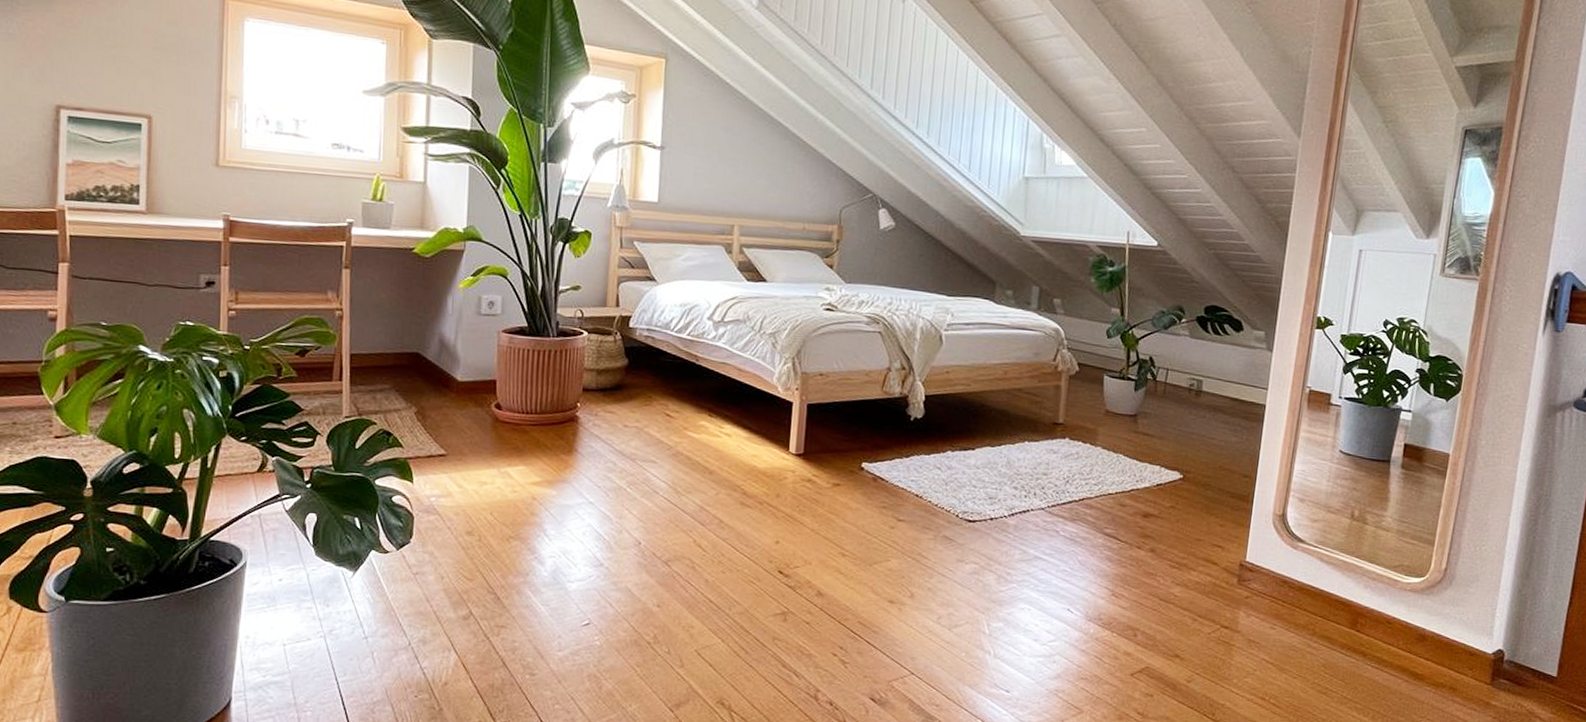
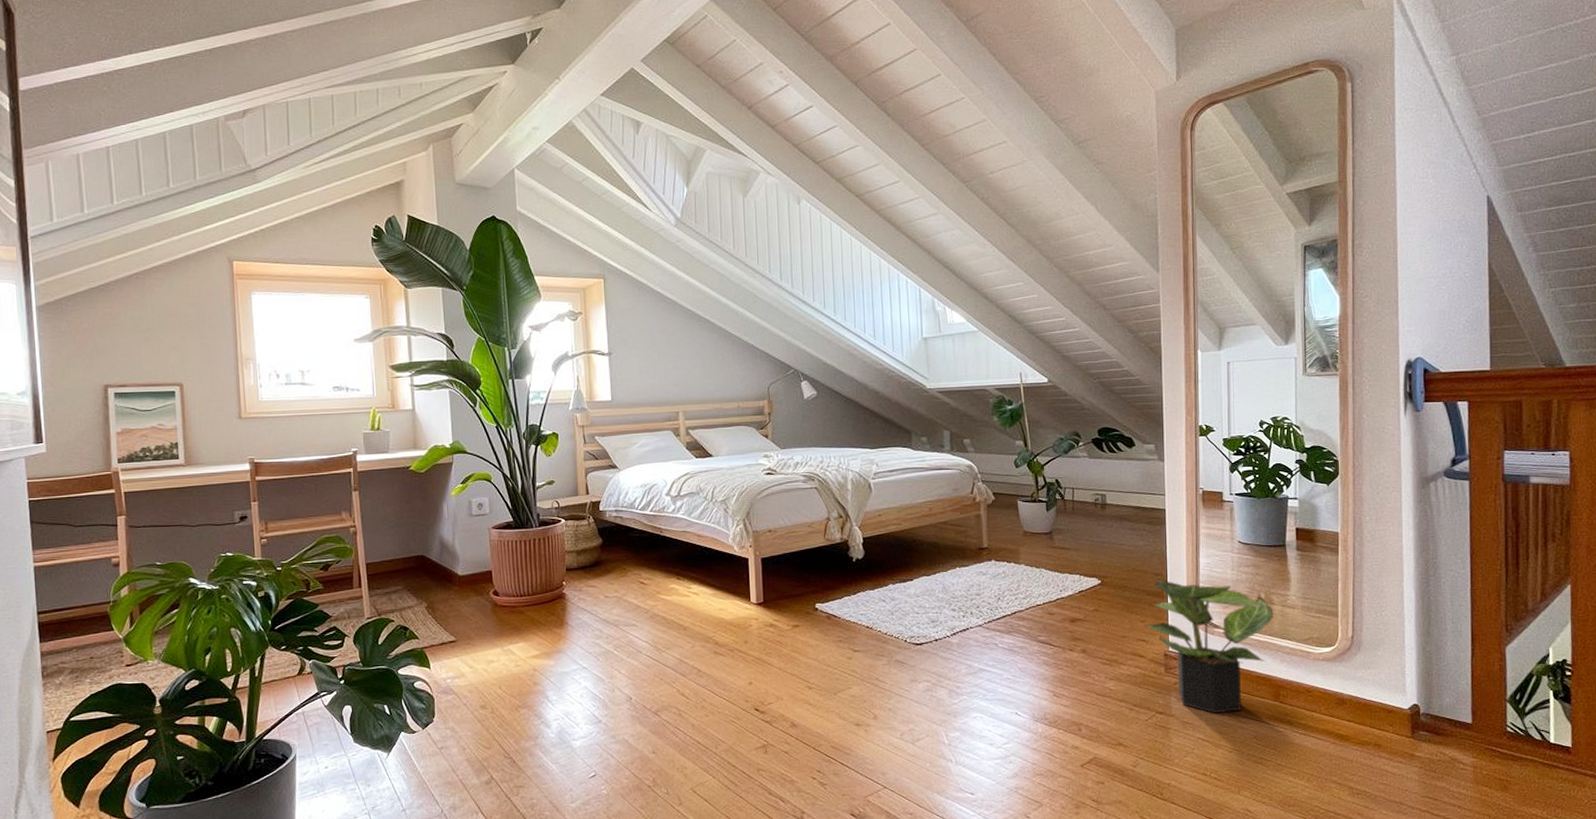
potted plant: none [1223,479,1366,636] -> present [1144,577,1274,714]

